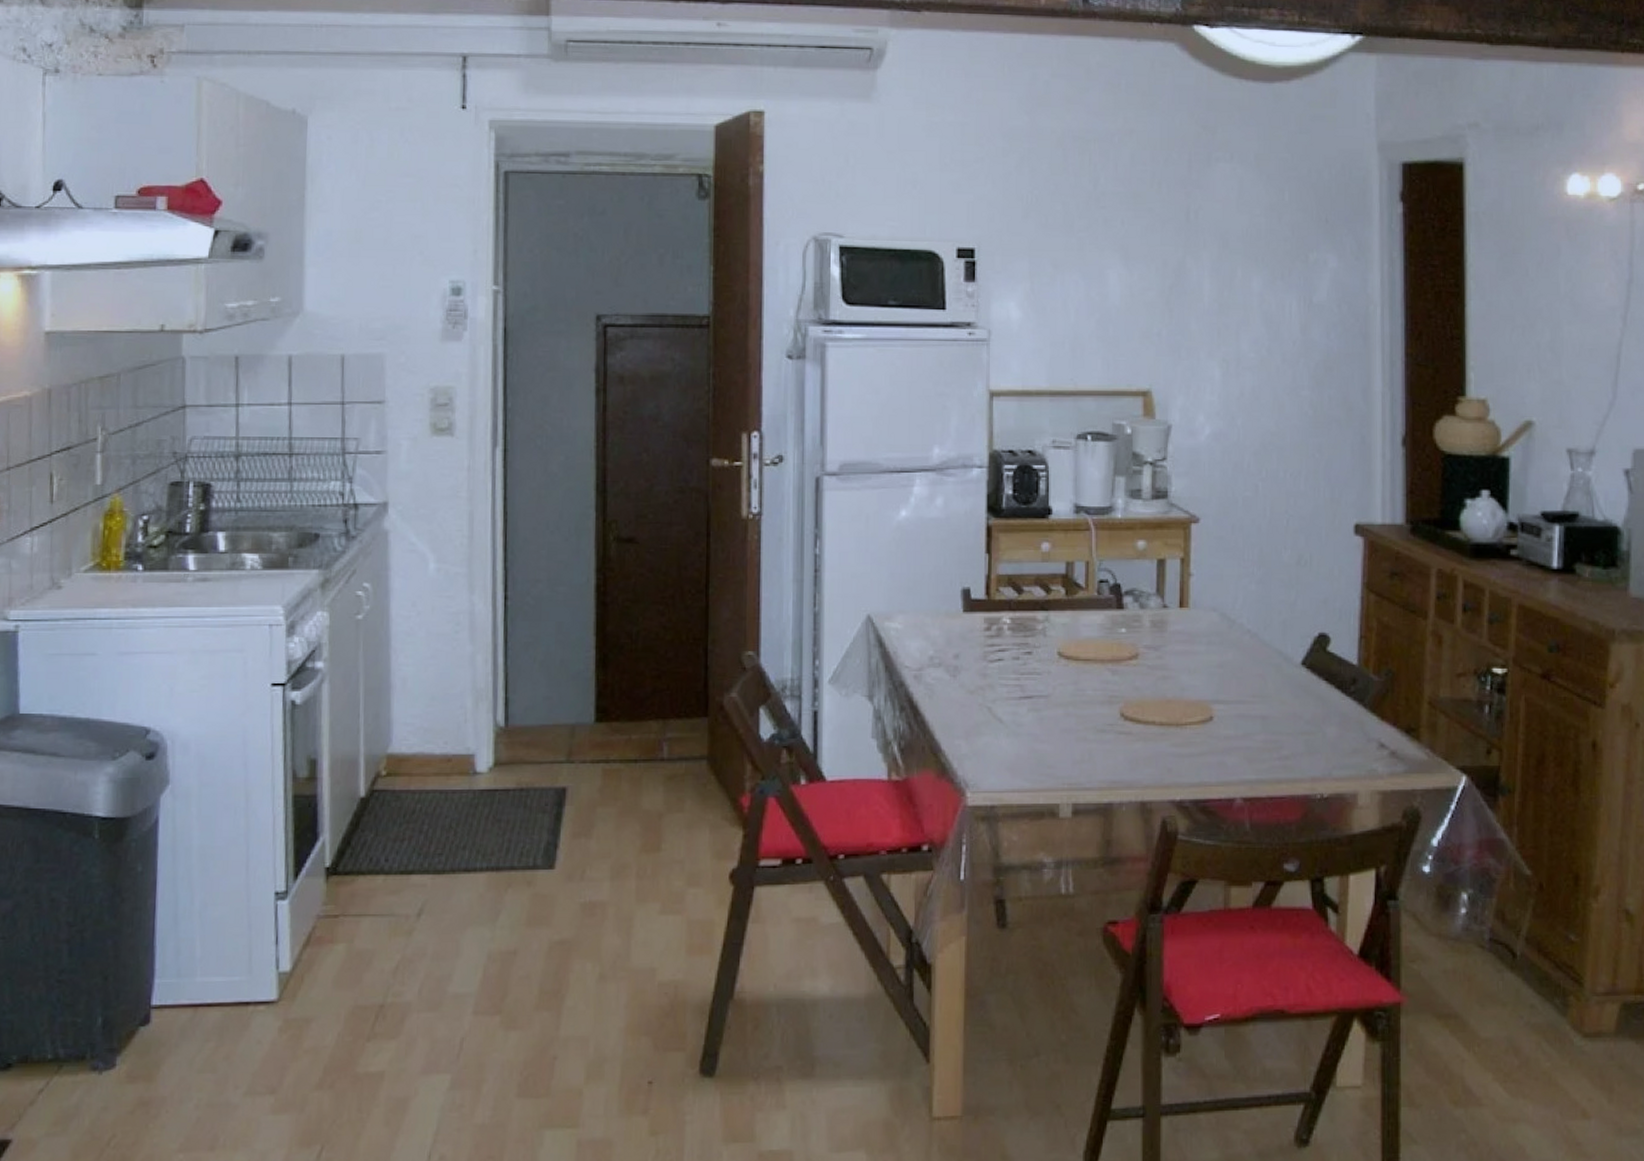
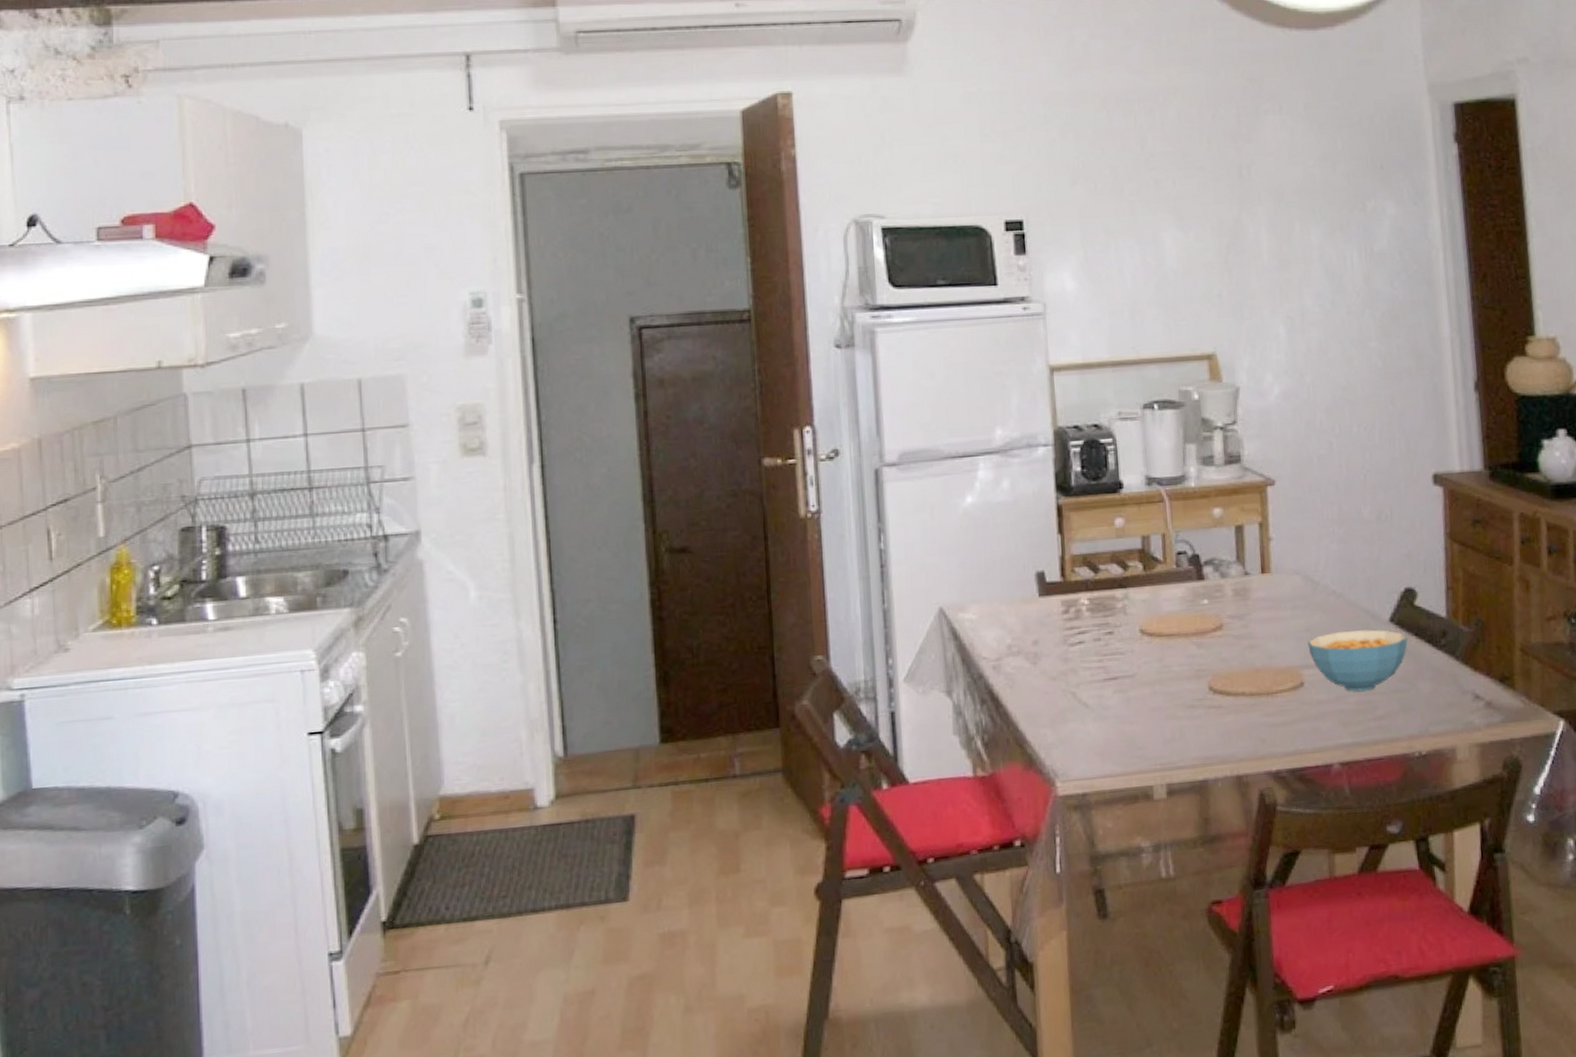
cereal bowl: none [1220,671,1318,730] -> present [1308,629,1408,692]

